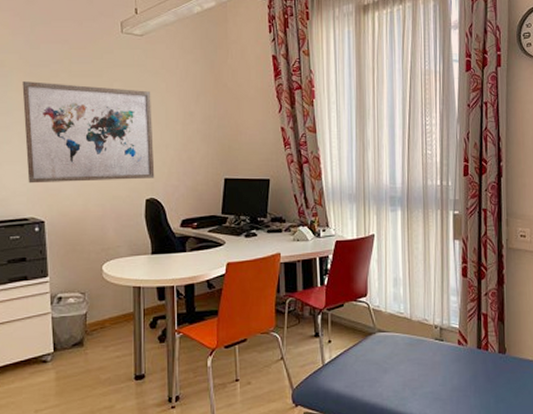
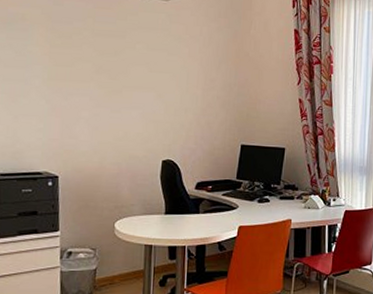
wall art: present [22,81,155,184] -> none [43,36,174,141]

